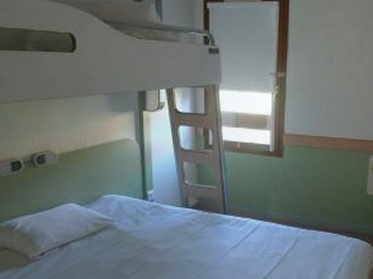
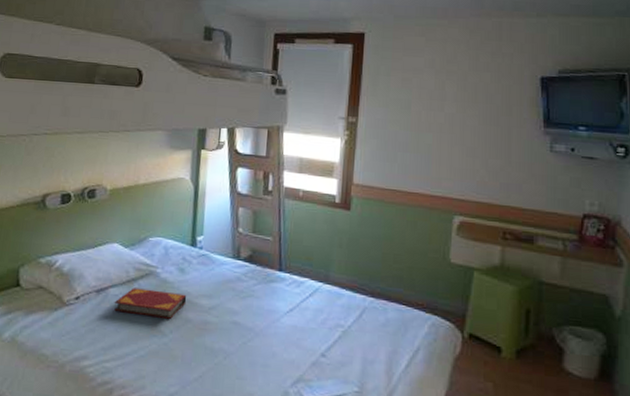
hardback book: none [77,240,144,263] -> present [114,288,187,319]

